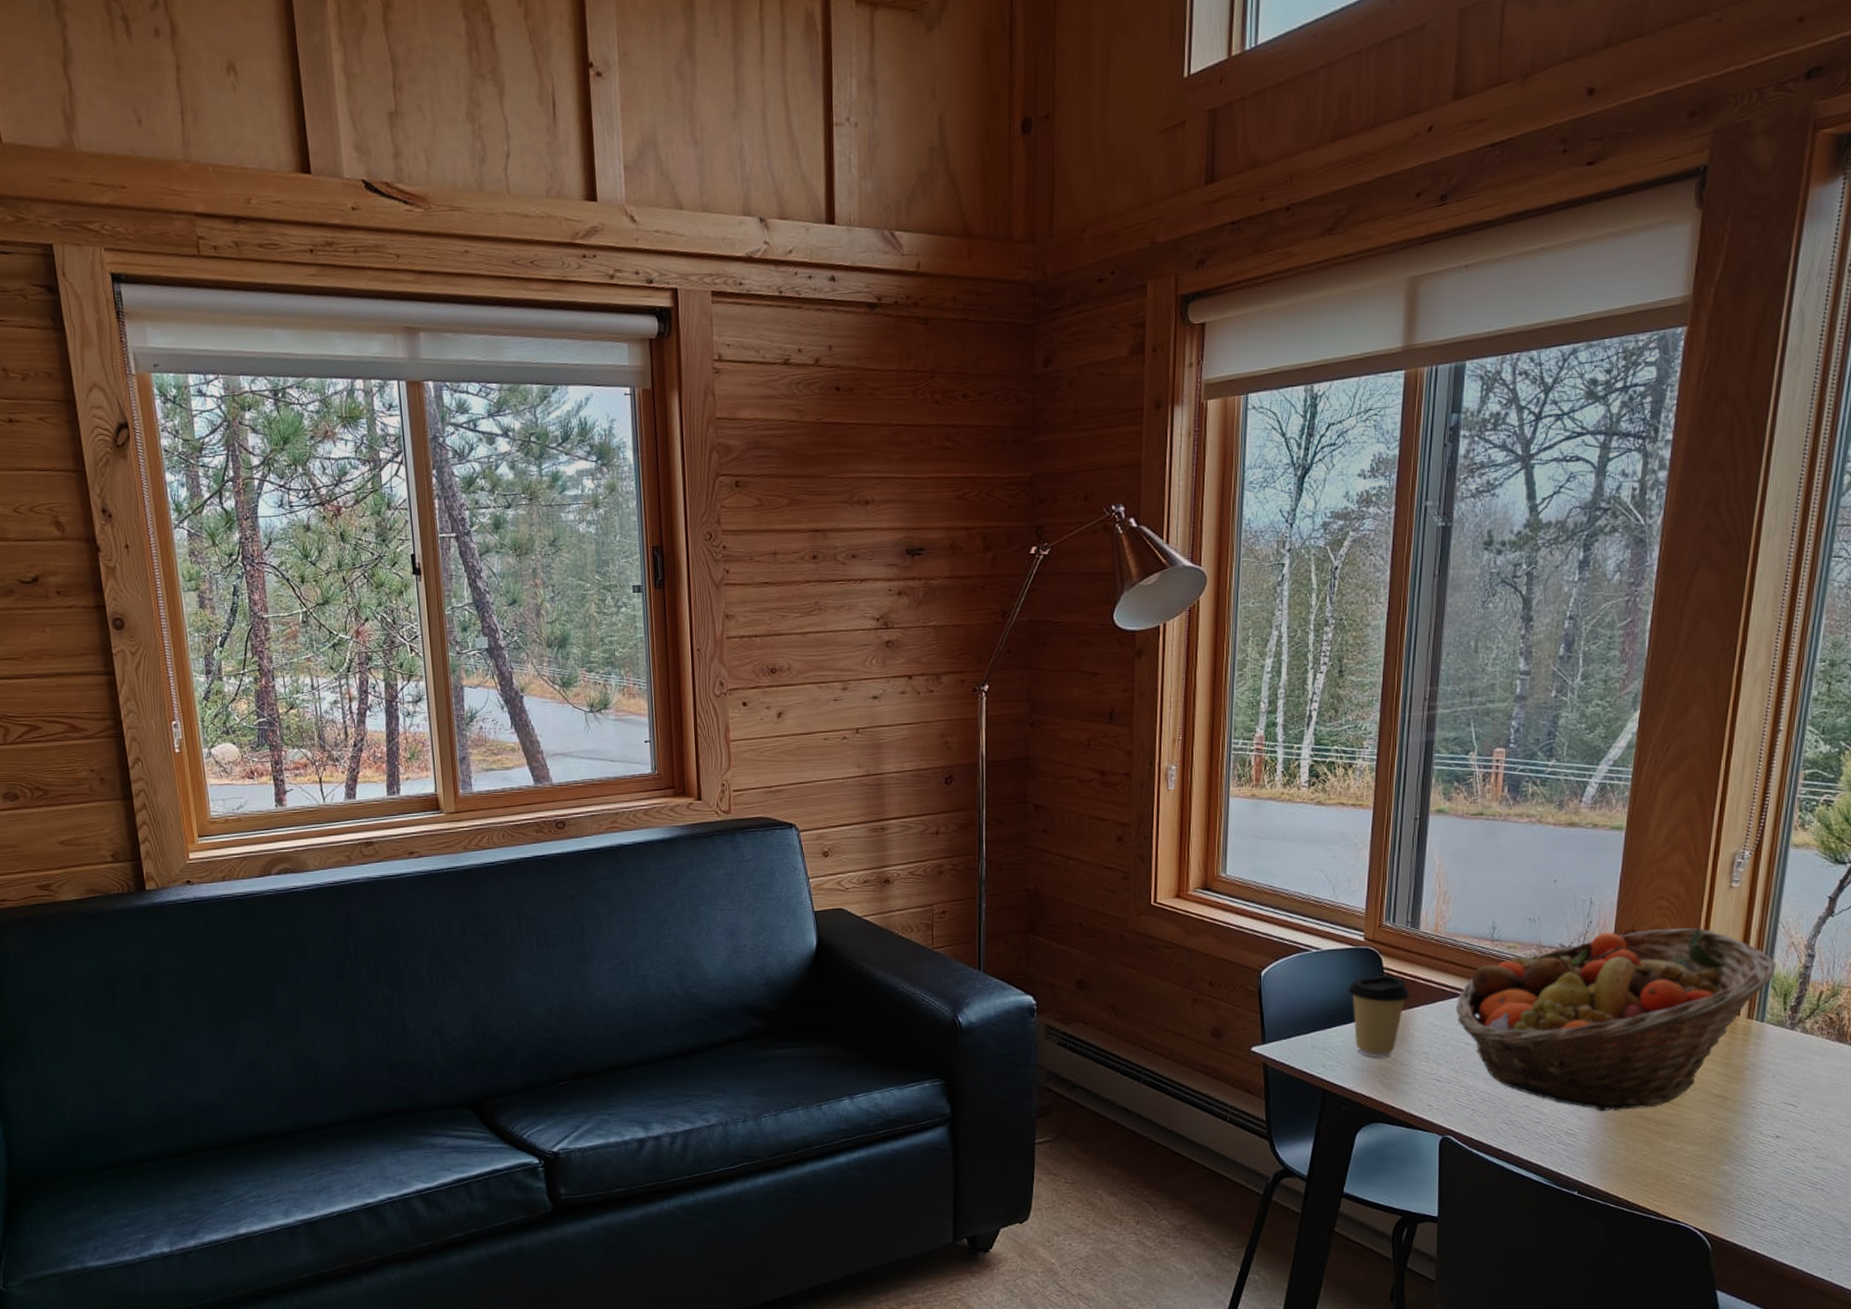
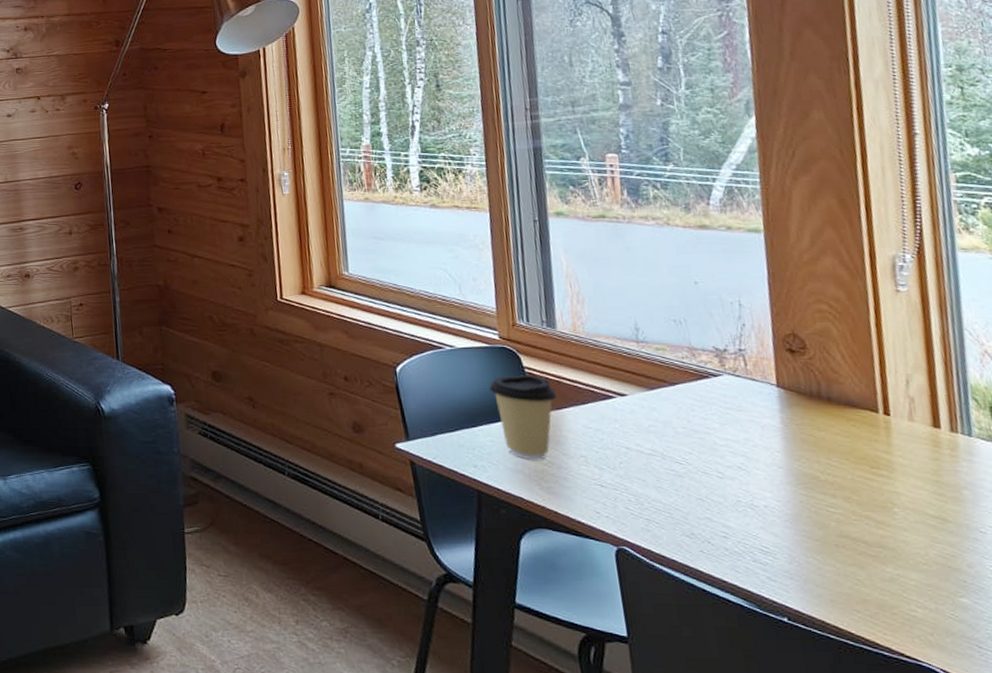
fruit basket: present [1455,927,1776,1112] -> none [608,332,973,529]

